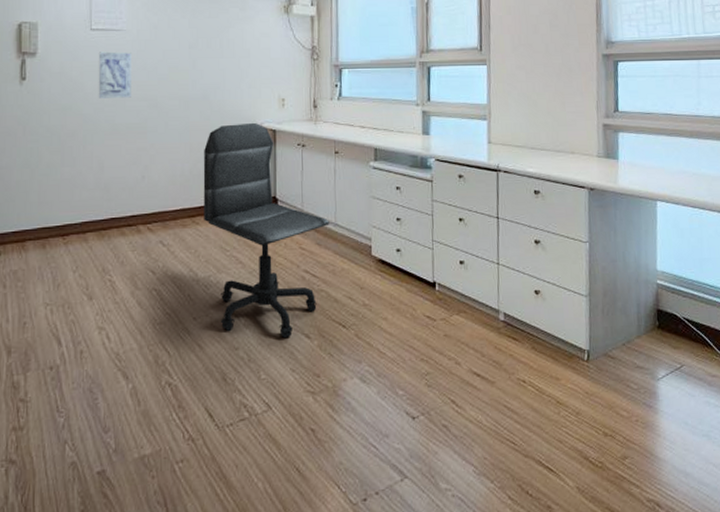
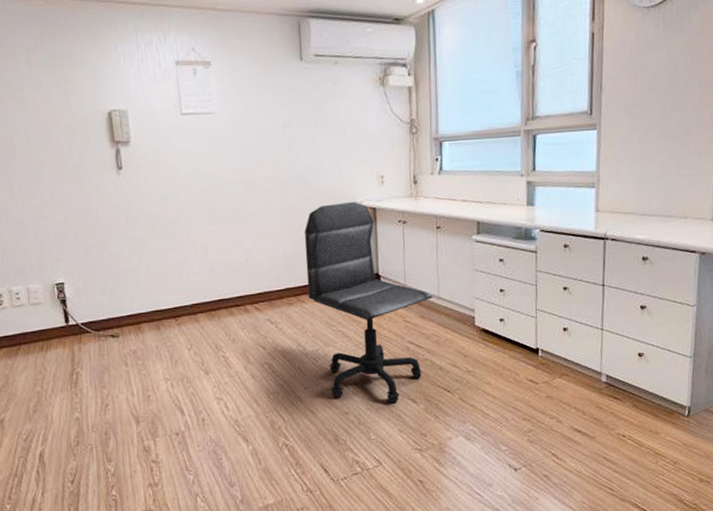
wall art: present [98,51,131,99] -> none [191,136,228,184]

